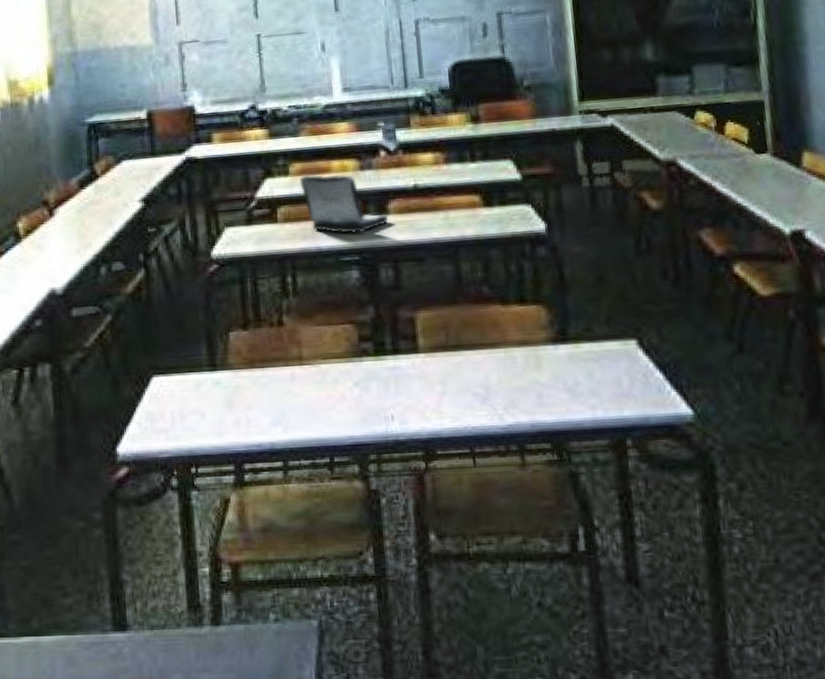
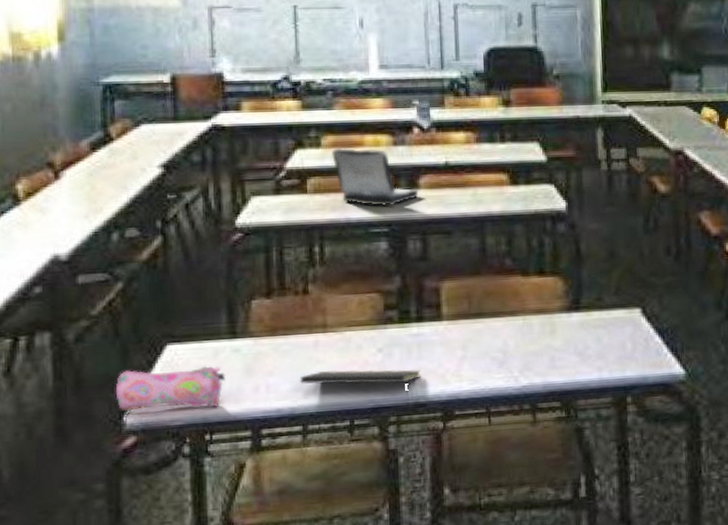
pencil case: none [108,397,208,442] -> present [115,365,225,411]
notepad: none [278,404,399,430] -> present [299,369,420,393]

